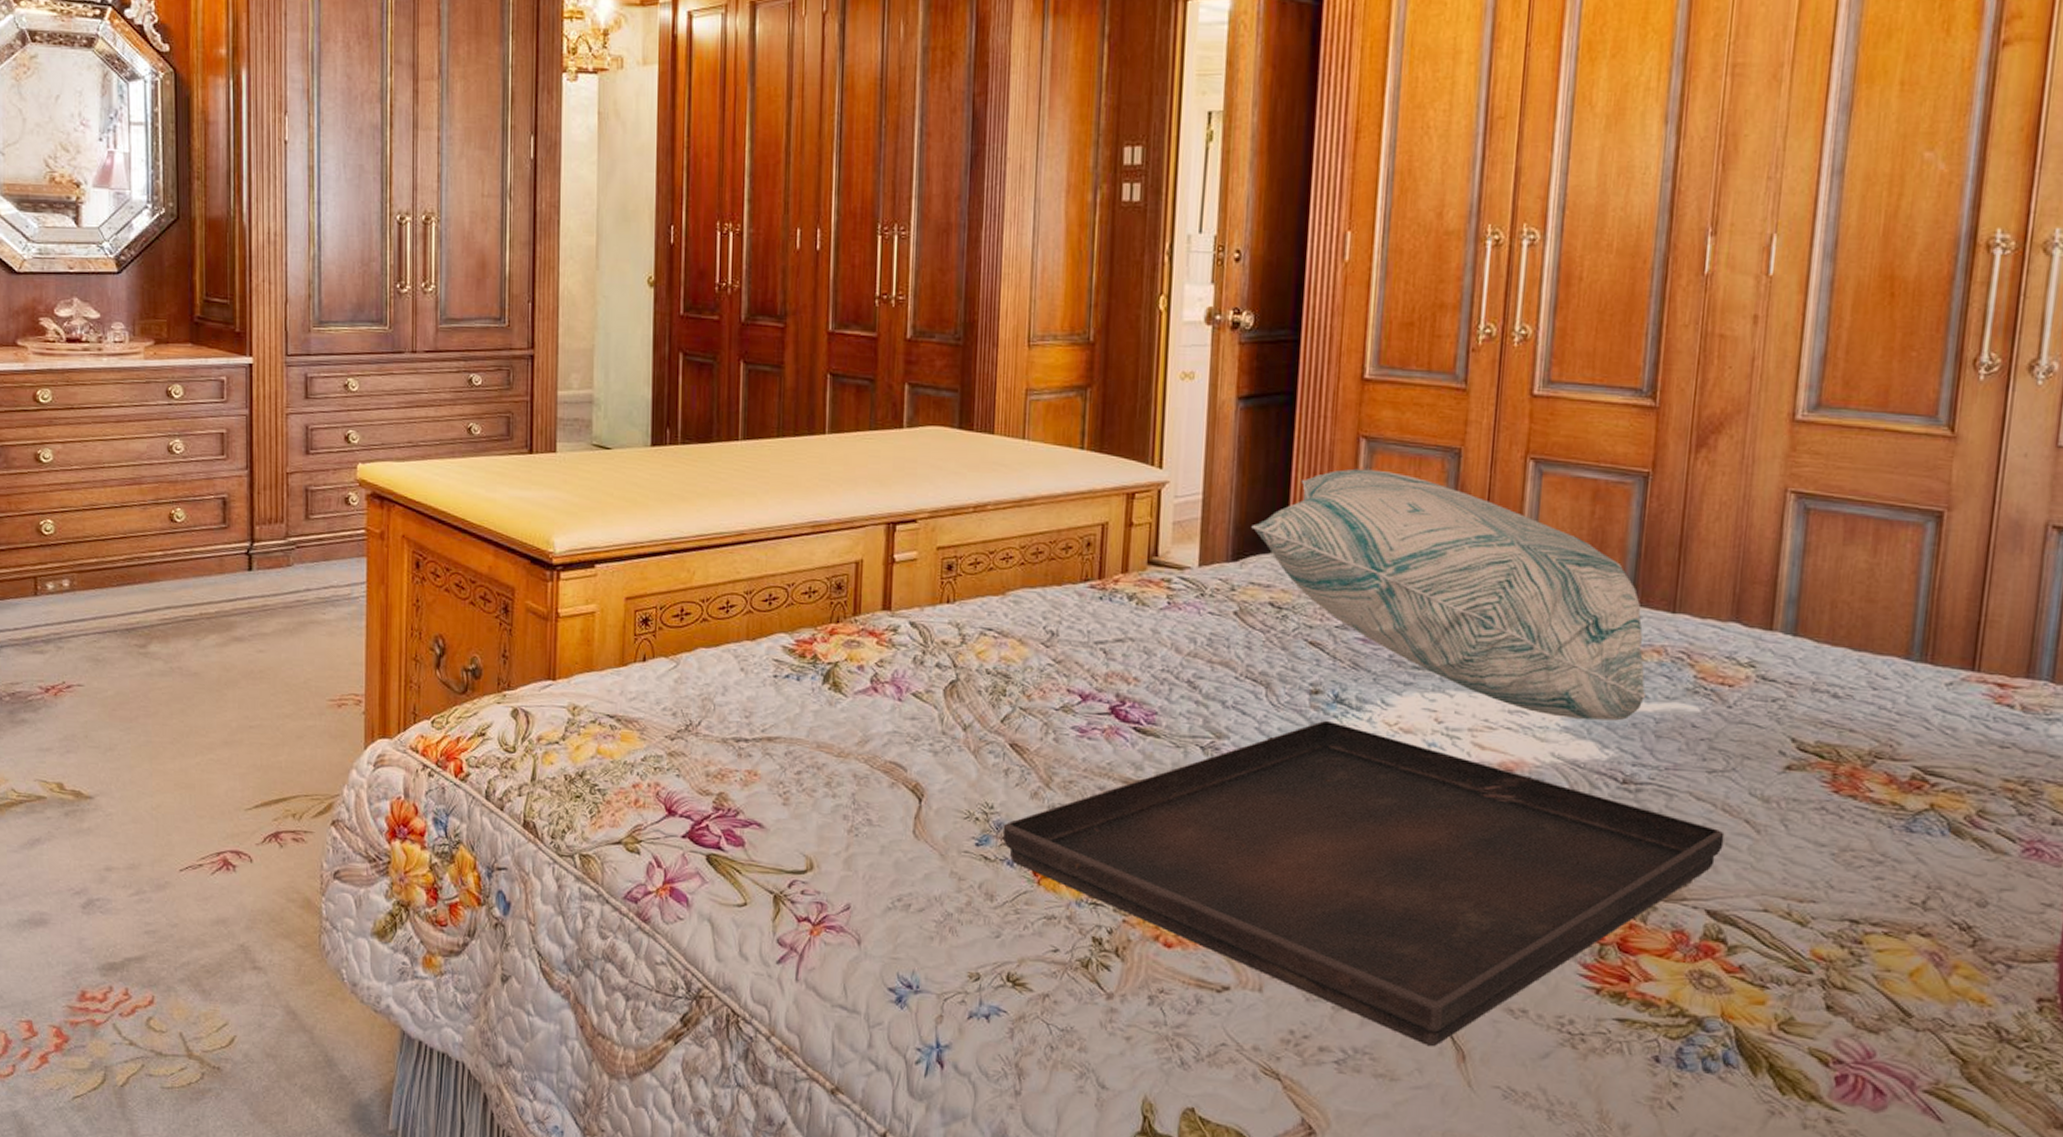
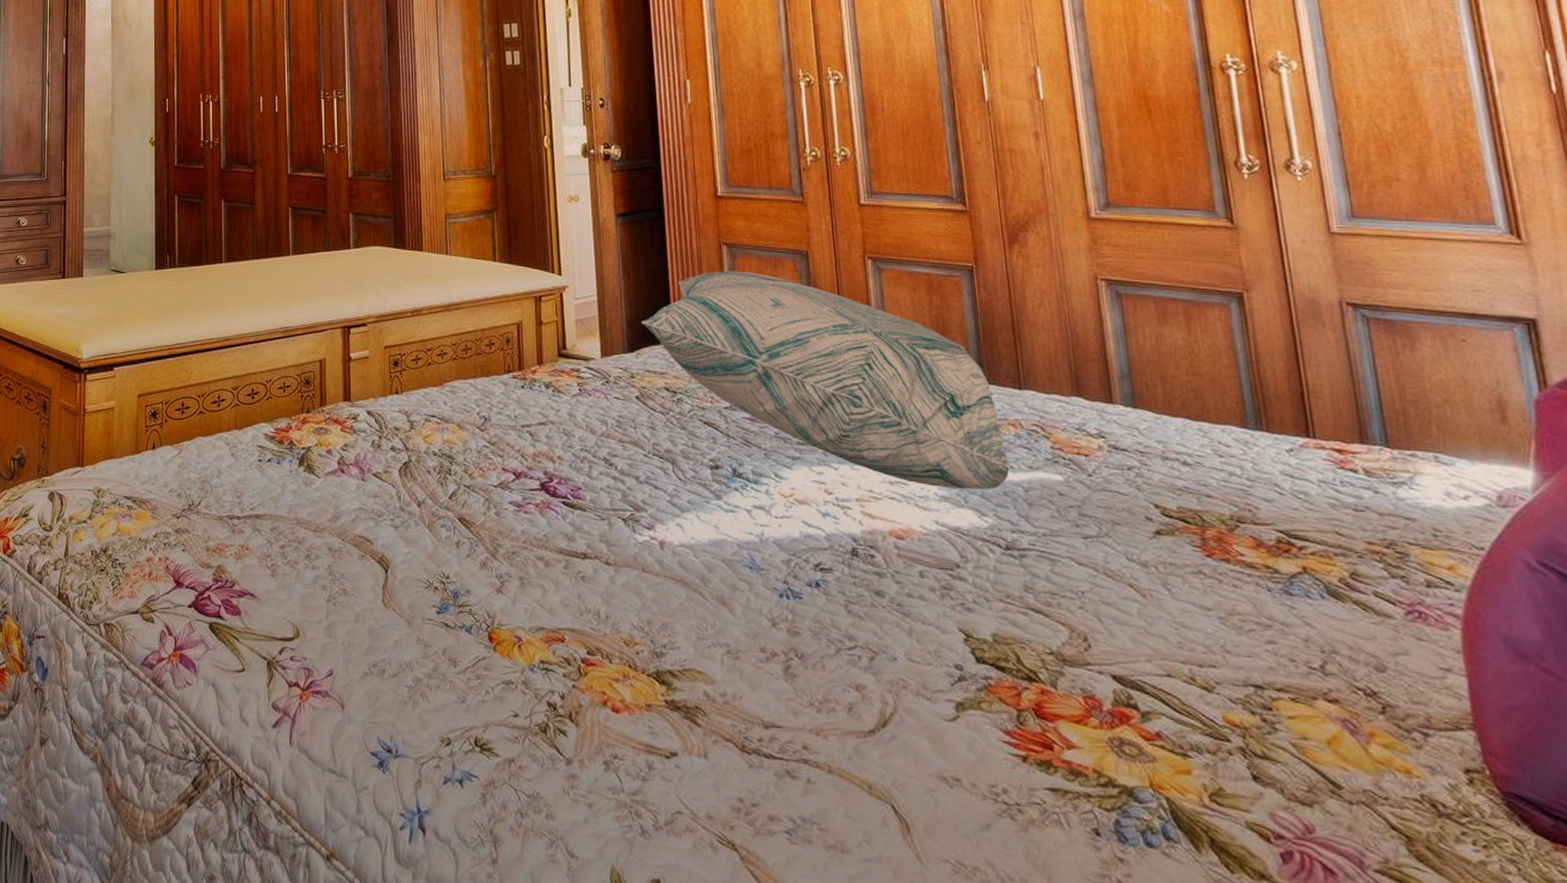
serving tray: present [1002,720,1725,1047] -> none [459,493,1114,817]

